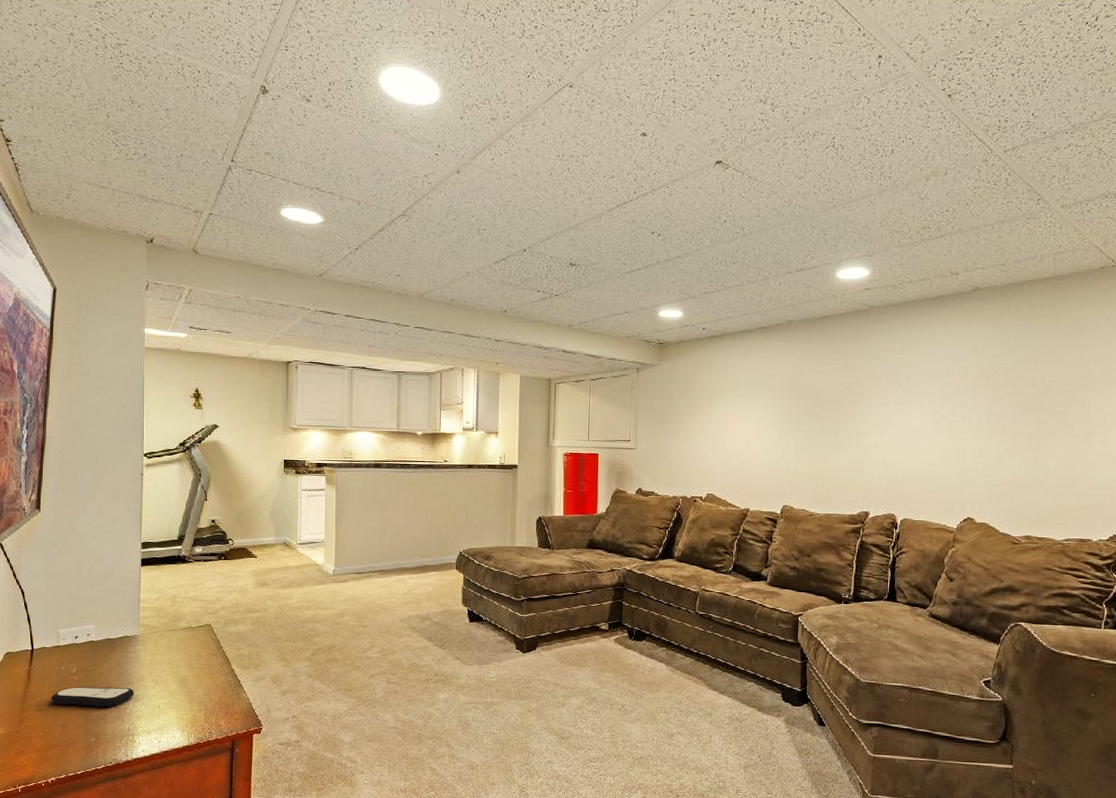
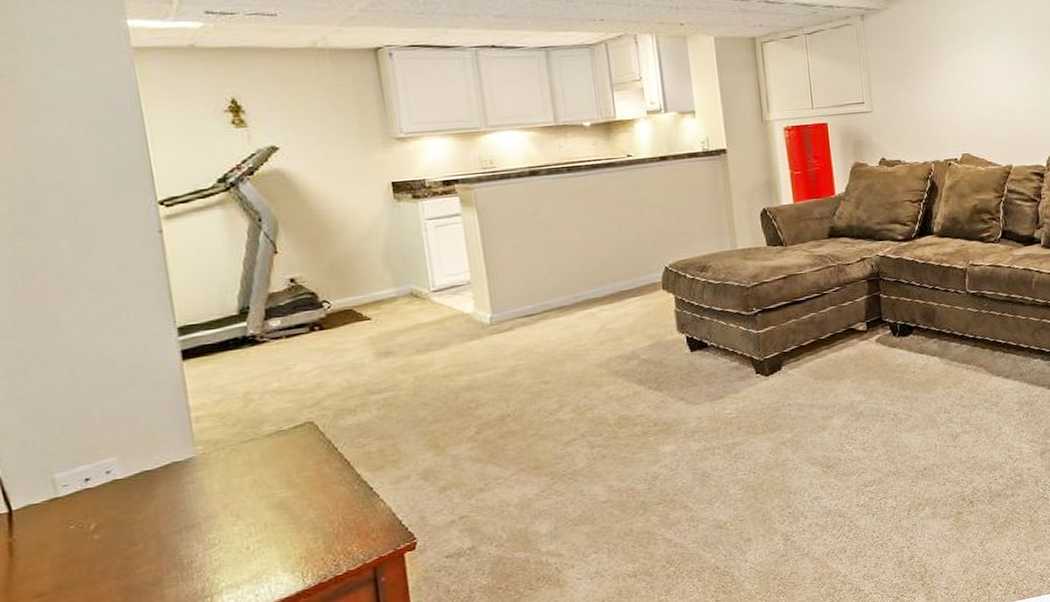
remote control: present [51,686,135,707] -> none [57,532,204,581]

